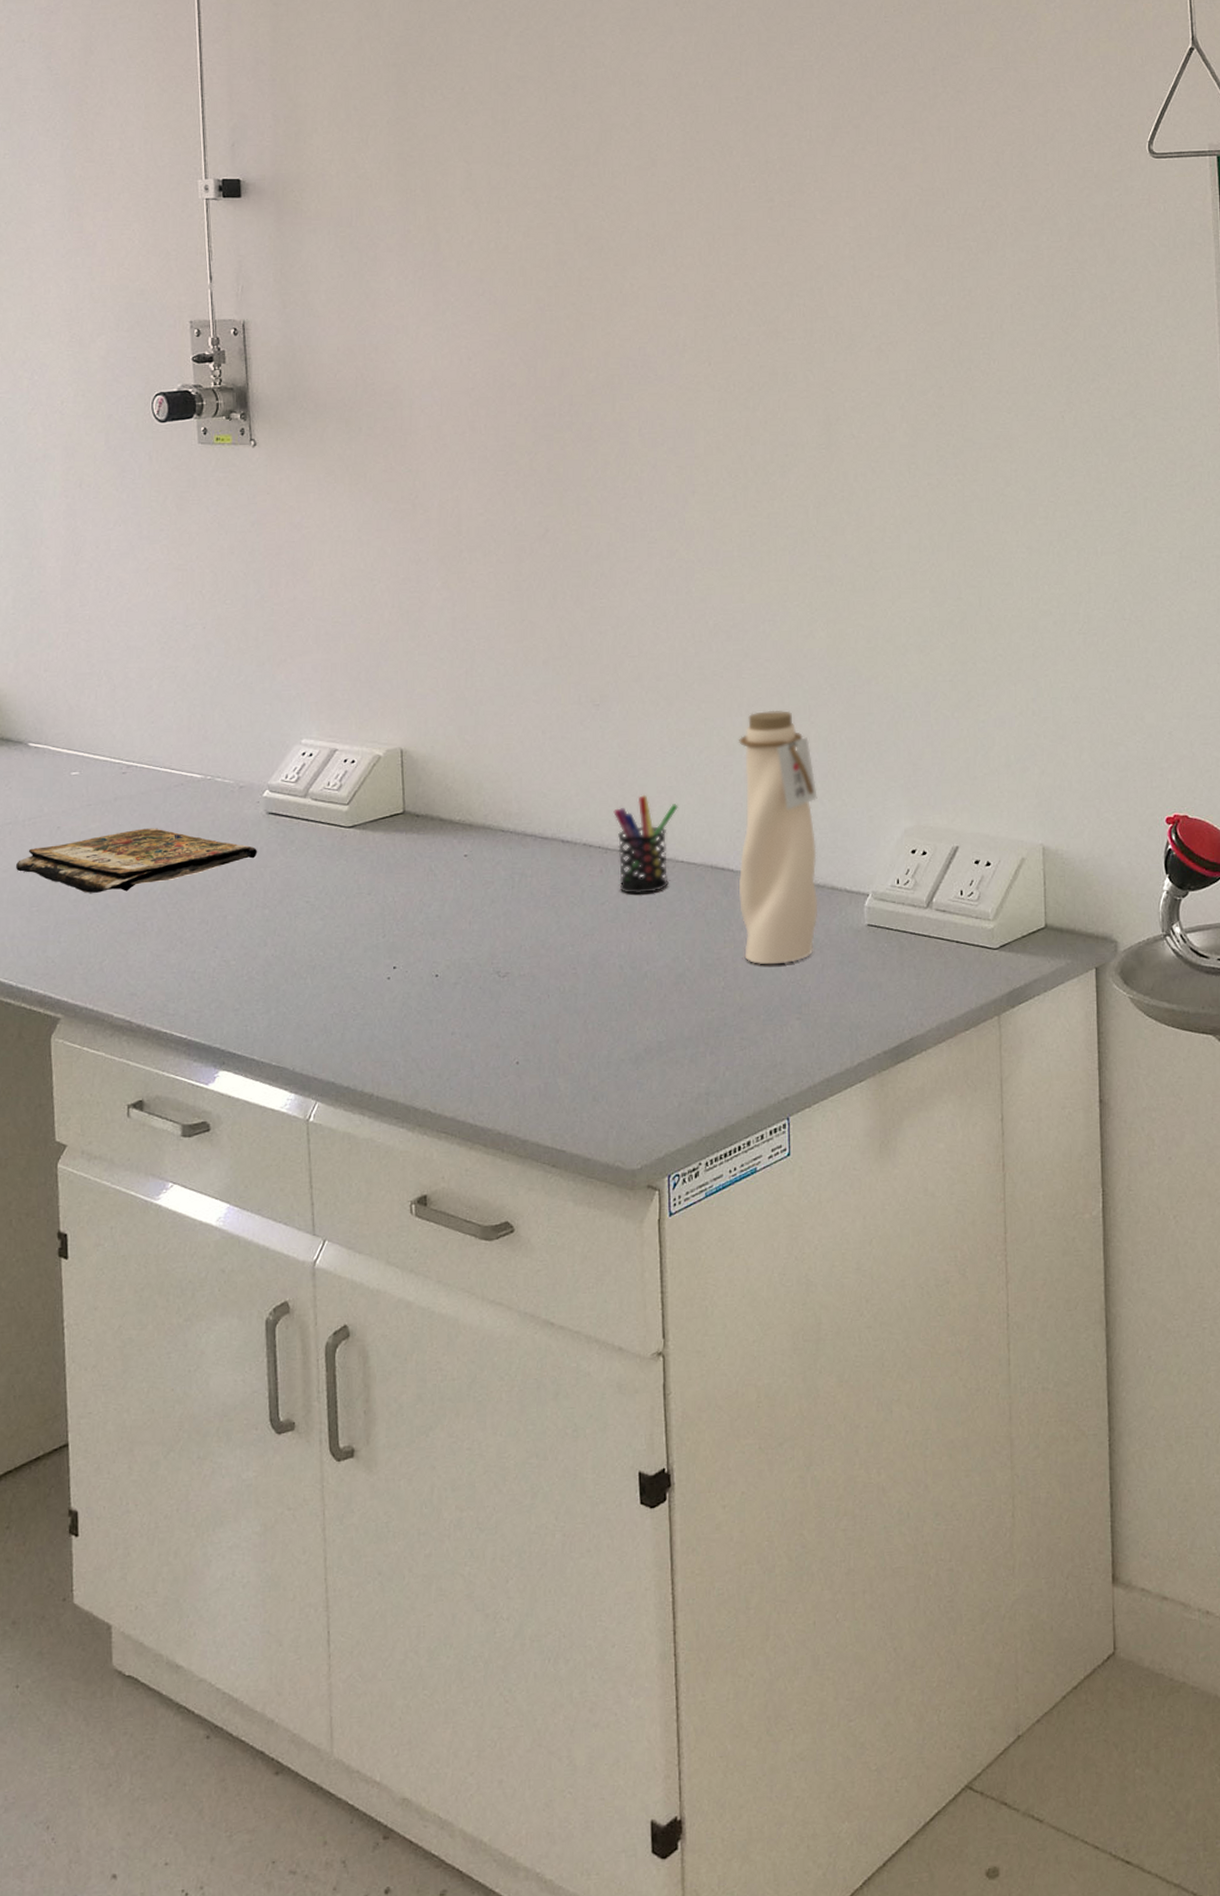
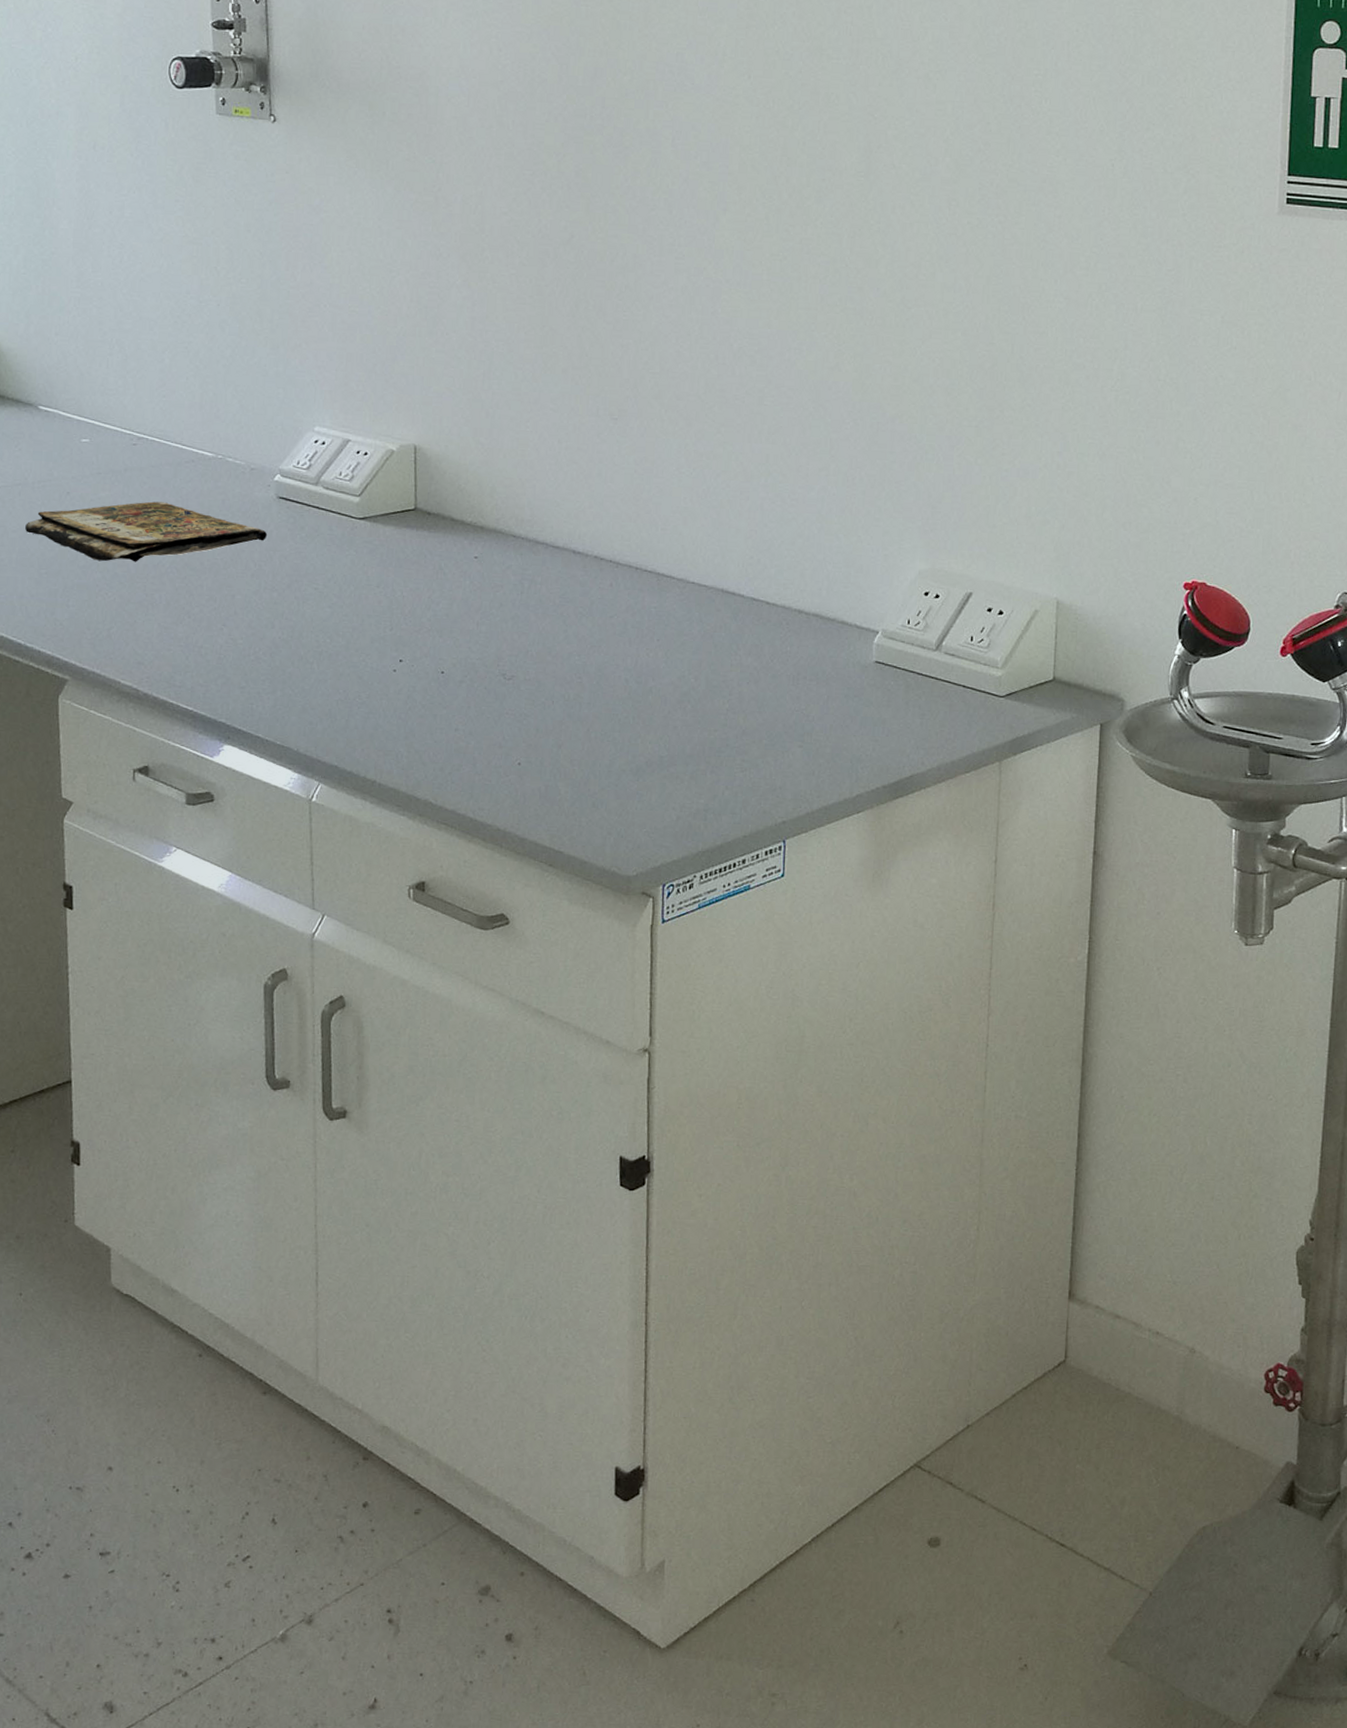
pen holder: present [613,794,678,895] -> none [626,512,692,611]
water bottle: present [738,710,818,965] -> none [747,440,834,693]

